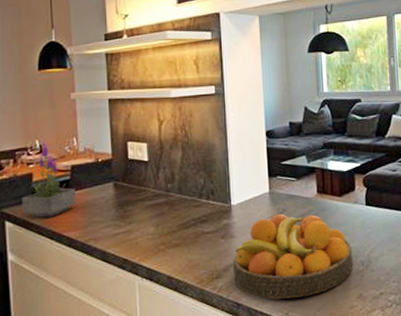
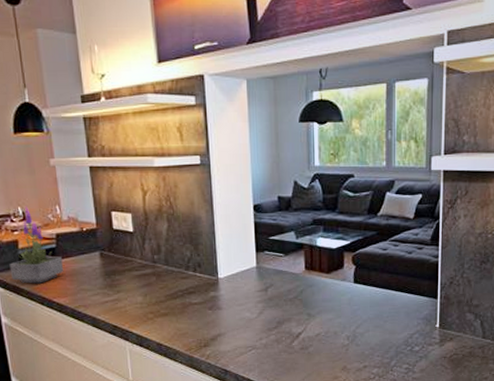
fruit bowl: present [232,213,354,299] -> none [220,288,339,368]

